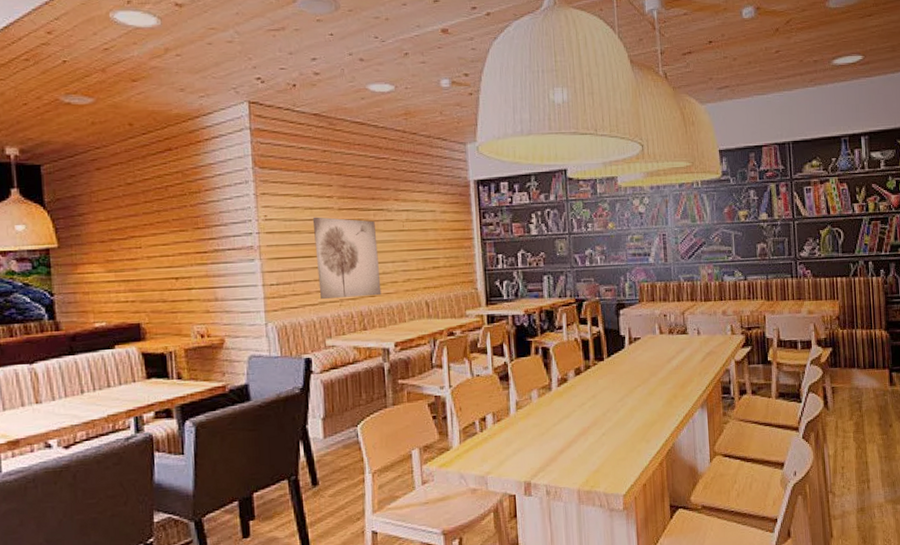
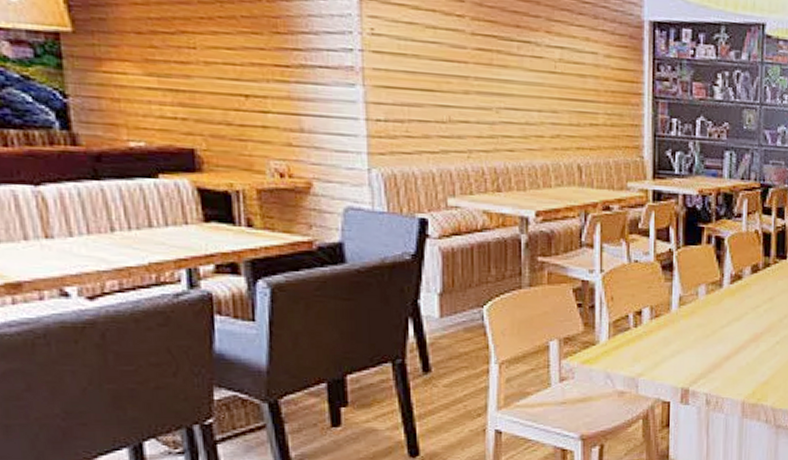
wall art: present [312,217,381,299] -> none [436,39,522,151]

